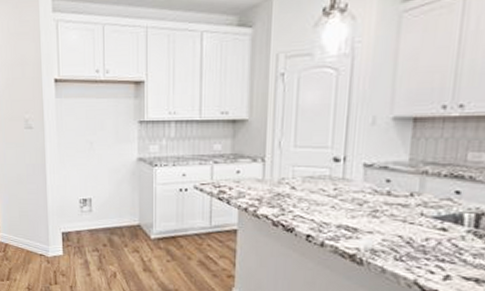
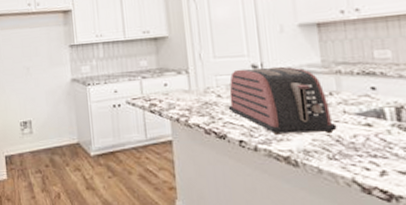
toaster: none [300,161,411,236] -> present [228,66,337,135]

